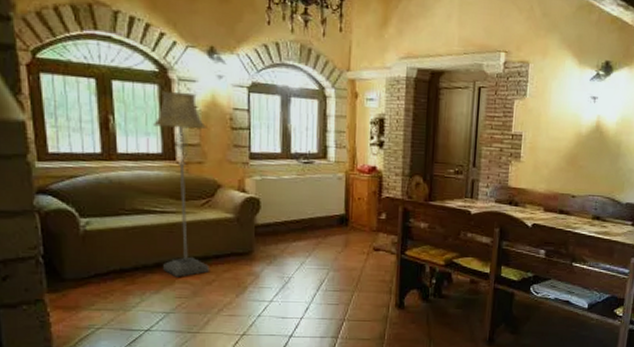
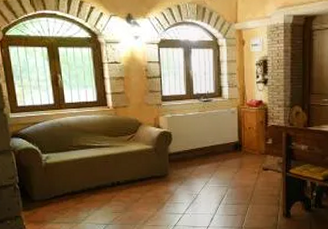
floor lamp: present [152,91,209,277] -> none [88,52,136,197]

